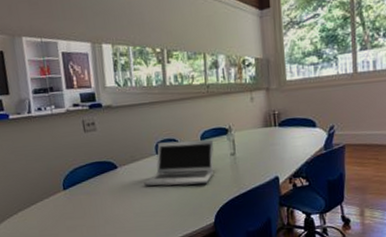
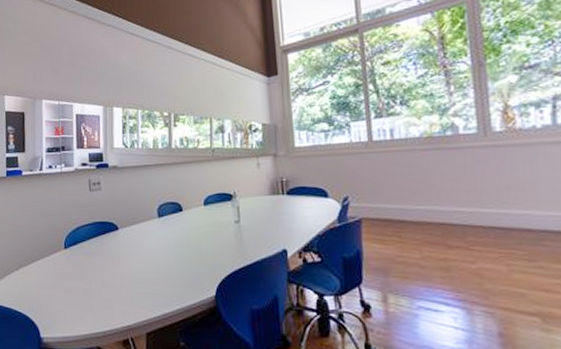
laptop: present [144,139,214,186] -> none [144,204,218,253]

